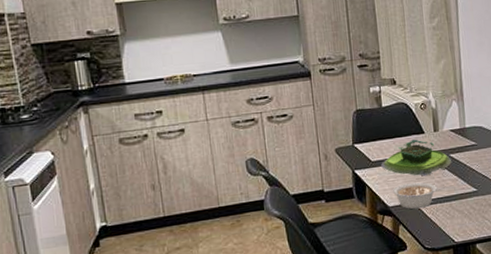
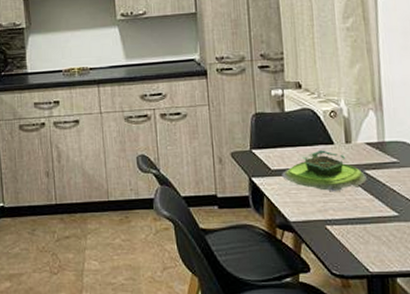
legume: present [392,182,441,210] -> none [294,198,354,228]

